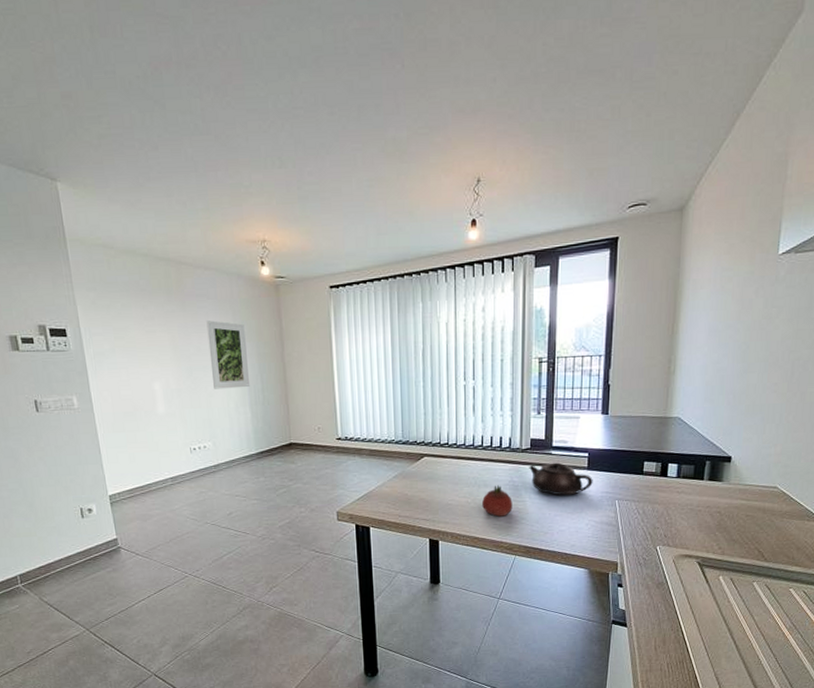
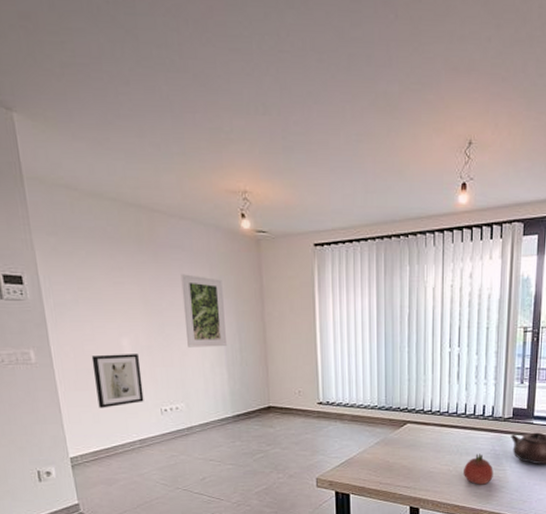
wall art: none [127,397,175,449] -> present [91,354,144,408]

